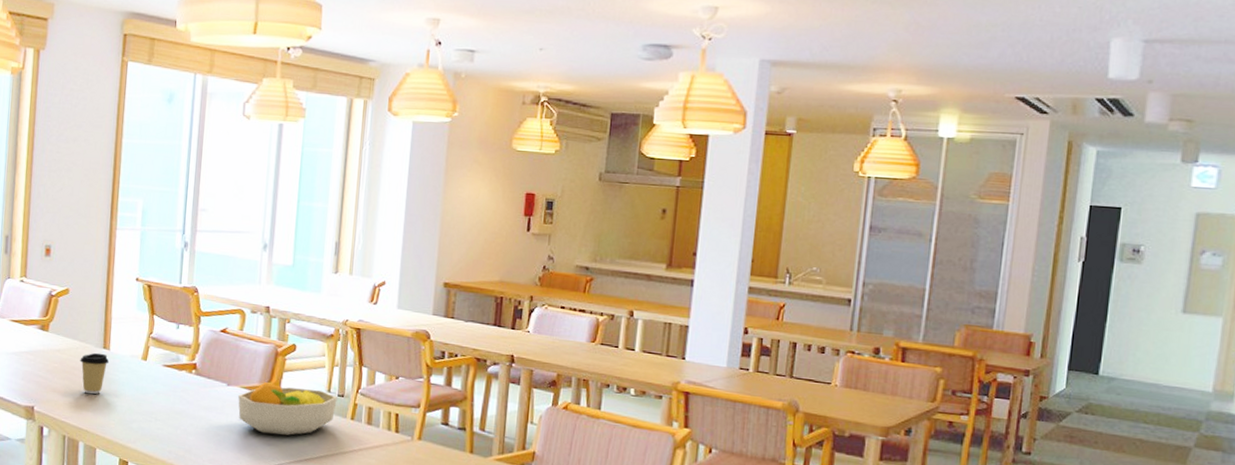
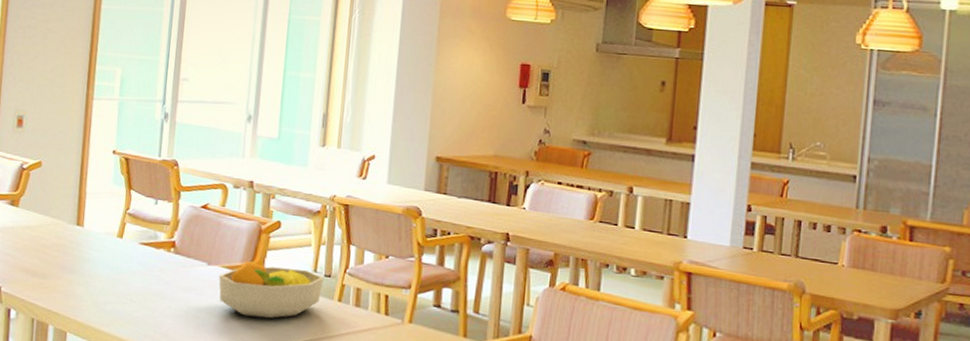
coffee cup: present [80,353,109,395] -> none [51,230,82,275]

